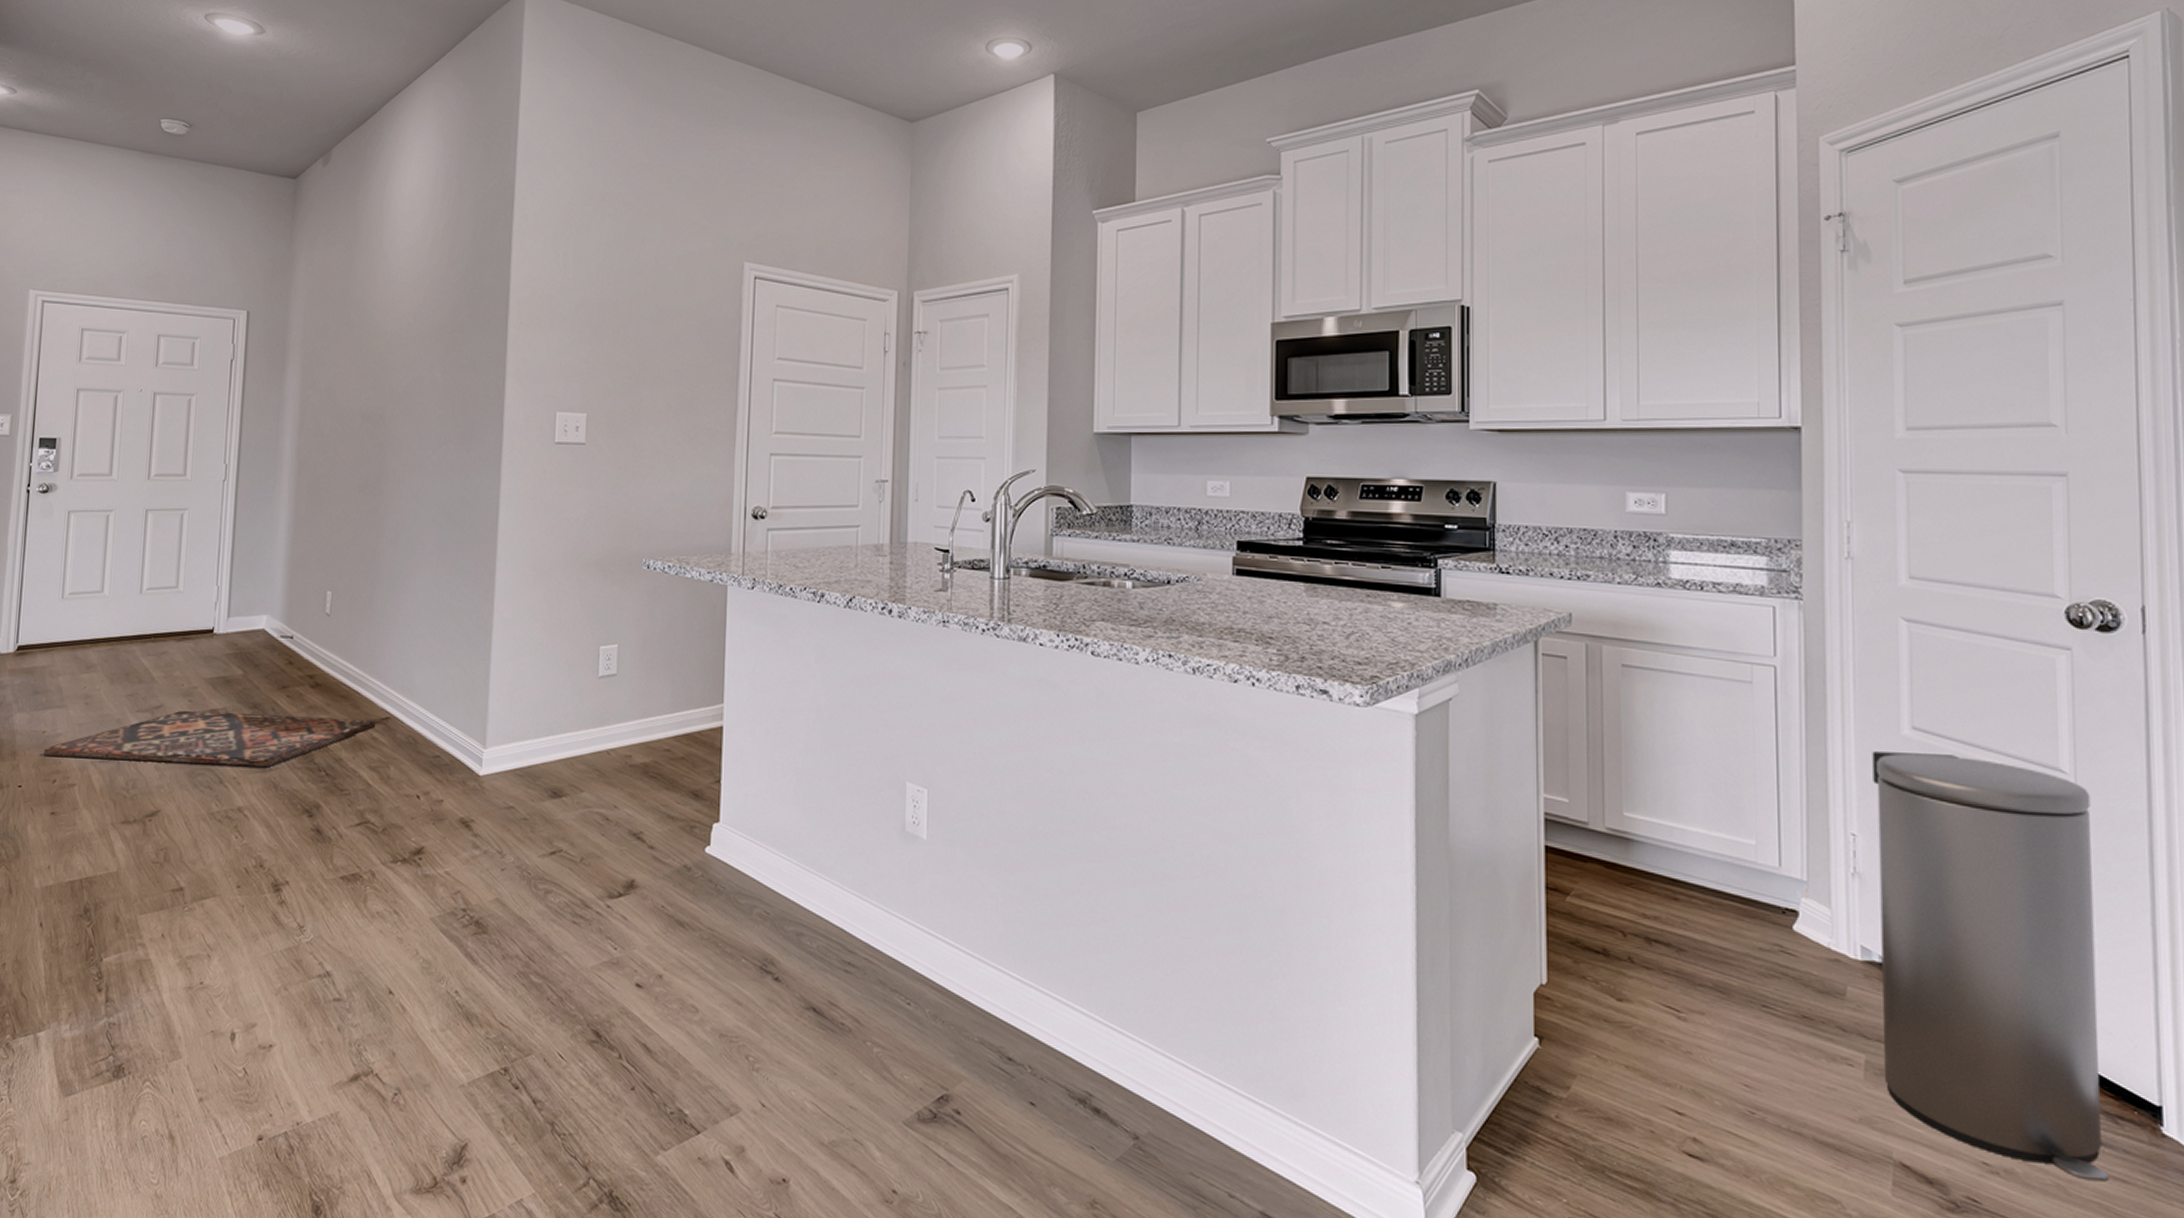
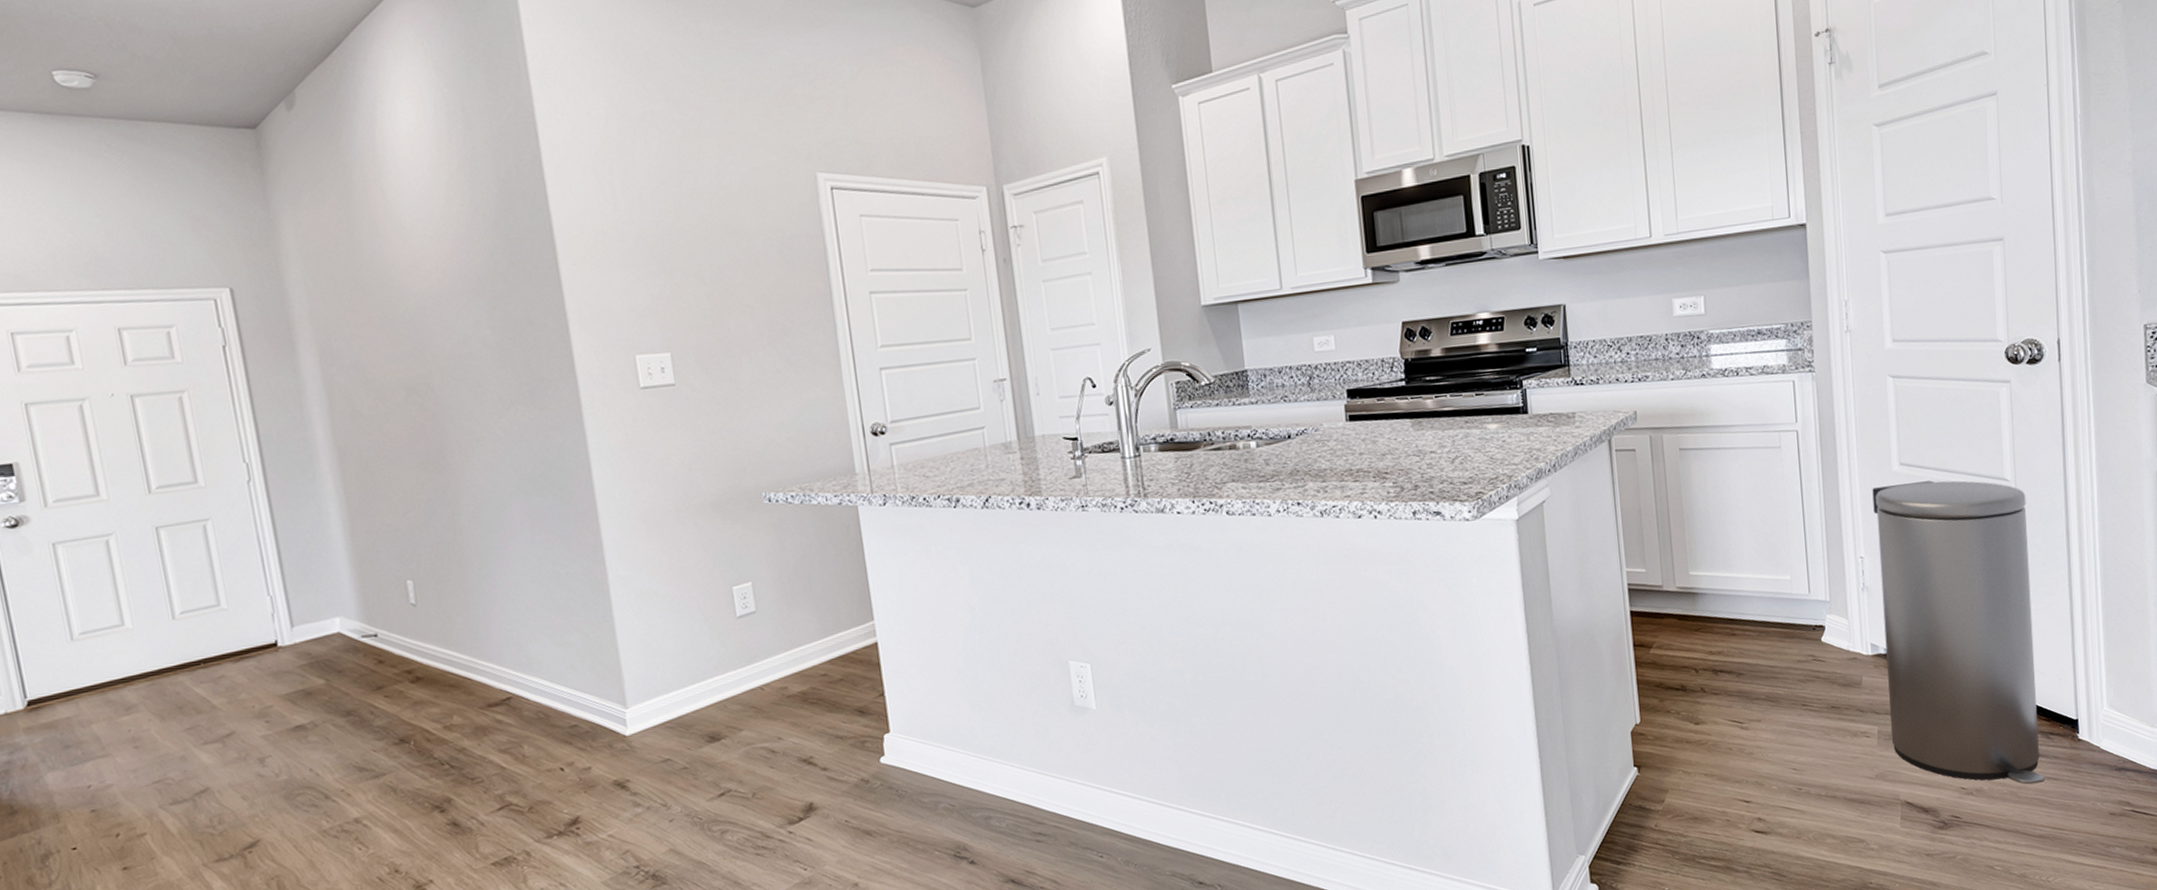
doormat: present [43,711,376,768] -> none [93,703,497,812]

